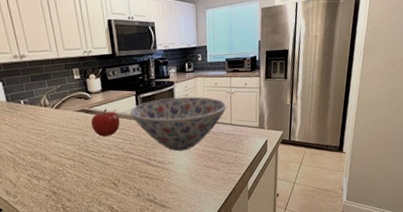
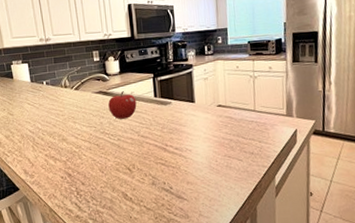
bowl: present [129,96,227,152] -> none [147,80,250,138]

